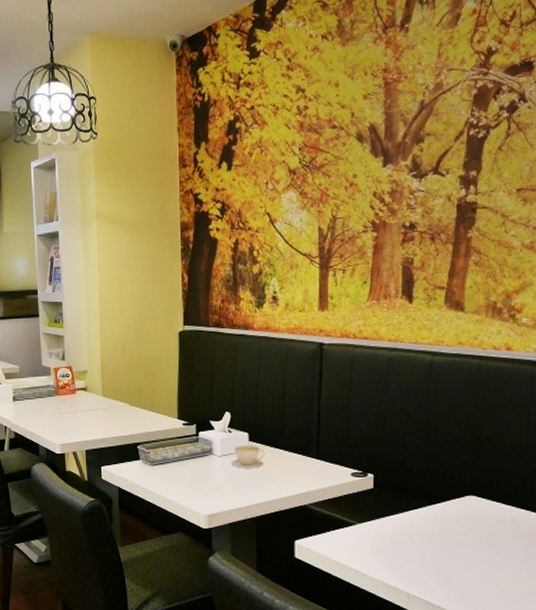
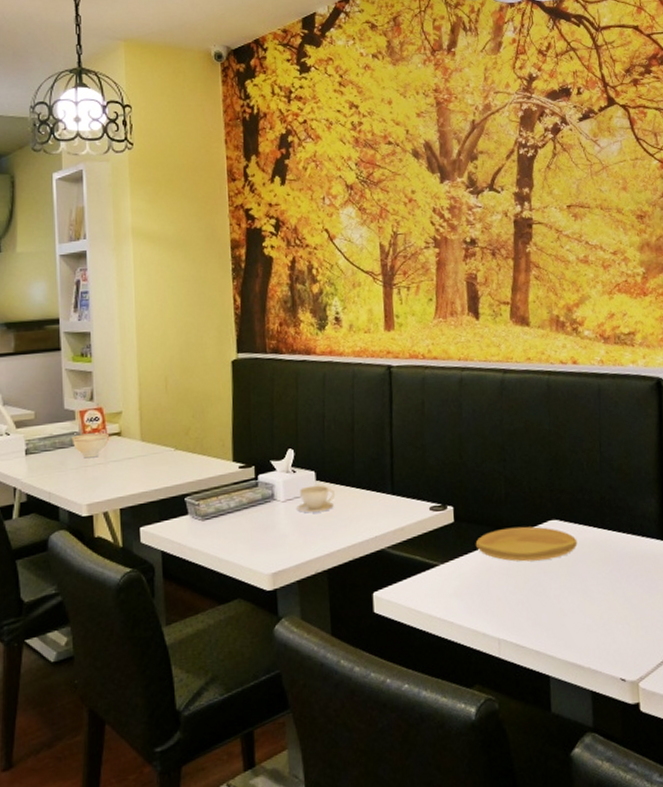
bowl: none [48,387,77,407] -> present [71,432,109,459]
plate: none [392,498,494,531] -> present [475,526,578,562]

